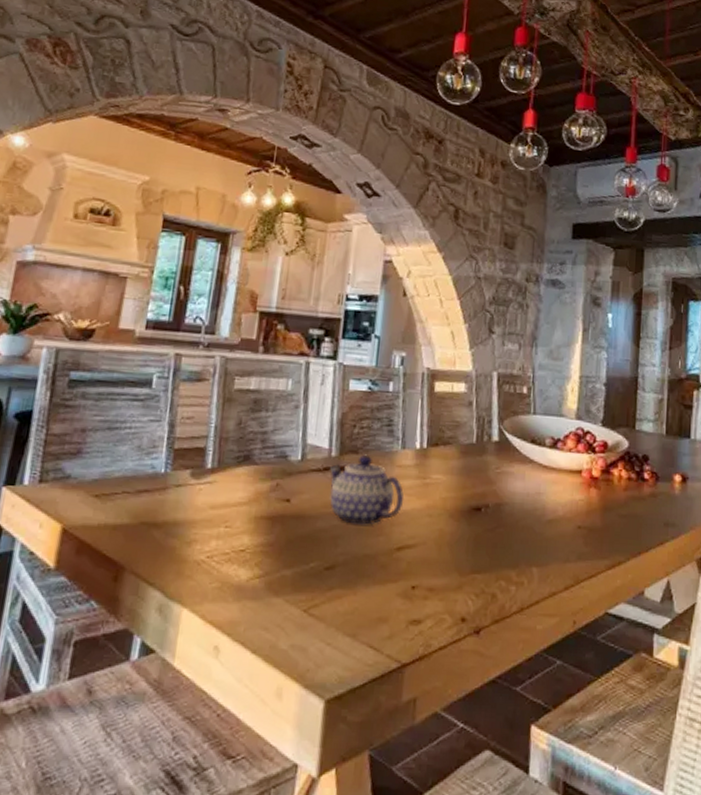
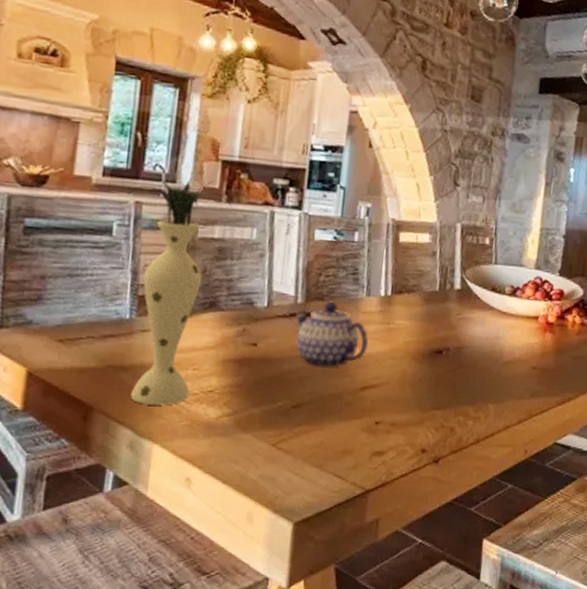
vase: none [161,326,268,566] -> present [127,174,232,406]

